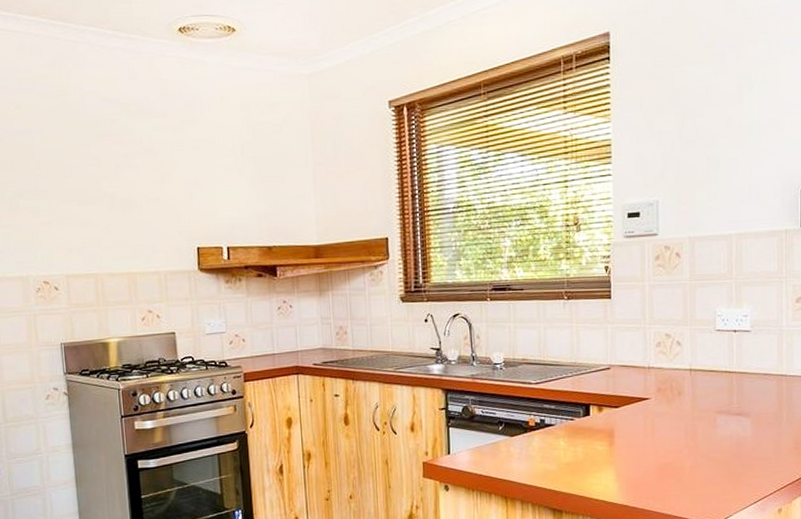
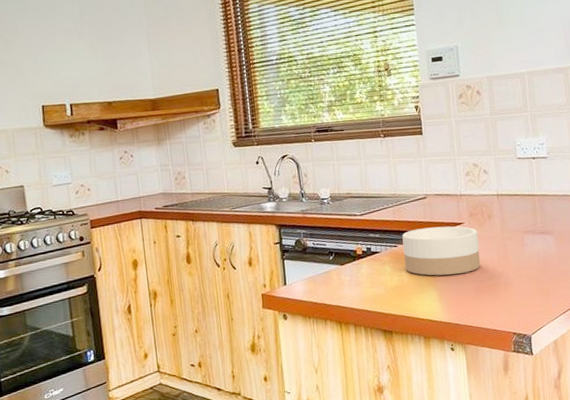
bowl: none [580,400,666,455] -> present [402,226,480,276]

